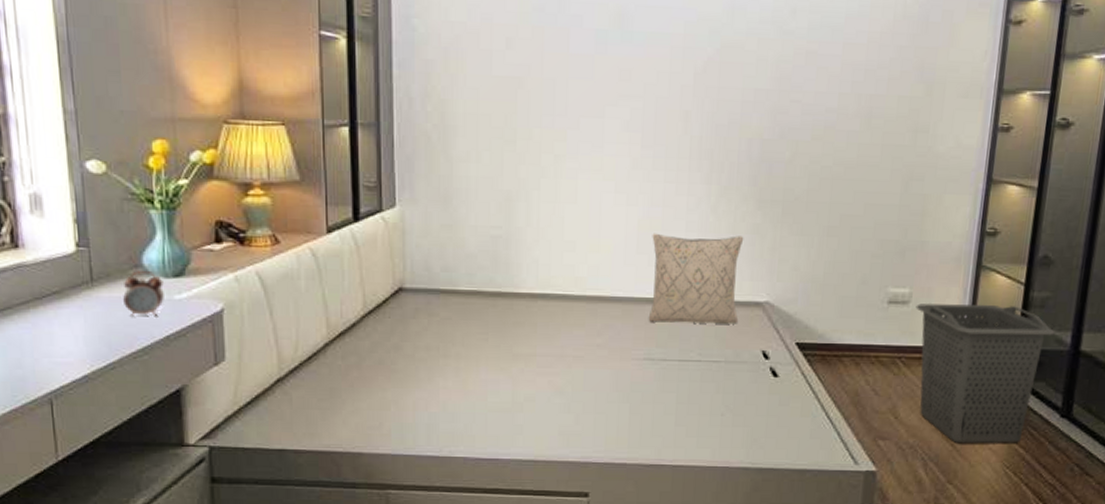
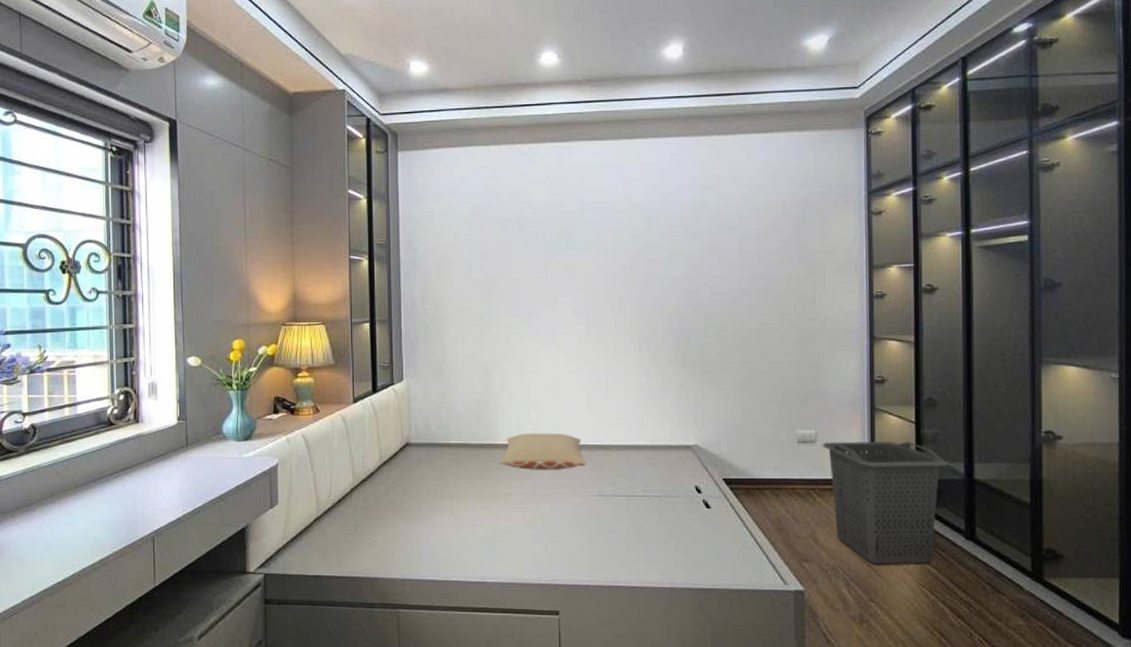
alarm clock: present [123,271,164,317] -> none [208,437,236,472]
pillow: none [521,280,630,327] -> present [499,433,585,470]
pillow: present [648,233,744,324] -> none [599,392,673,465]

